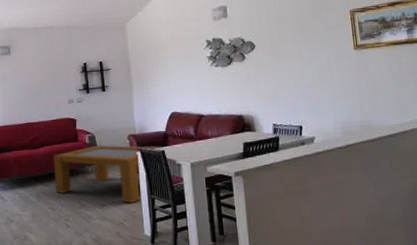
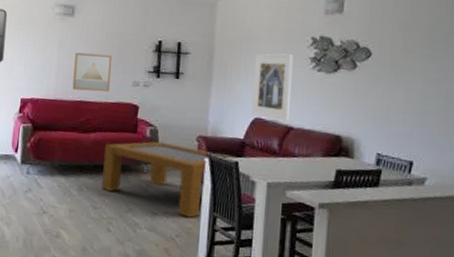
wall art: none [16,81,50,115] -> present [72,52,112,92]
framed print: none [164,57,199,111] -> present [252,53,294,121]

